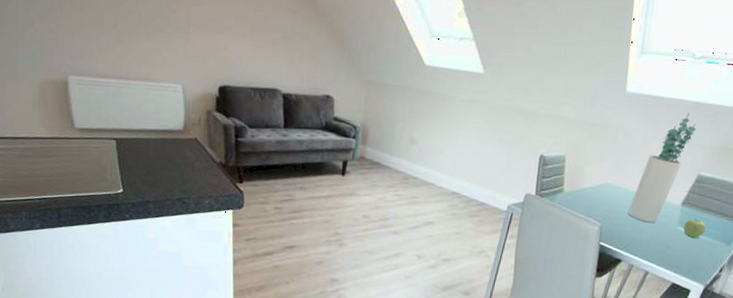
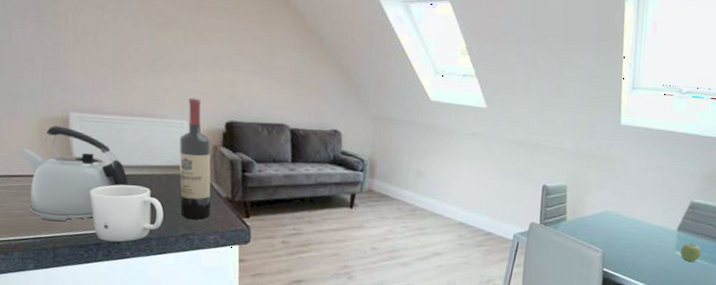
kettle: none [20,89,127,183] -> present [17,126,129,222]
mug: none [90,148,160,204] -> present [90,184,164,242]
wine bottle: none [173,61,206,184] -> present [179,97,211,219]
vase: present [627,113,696,223] -> none [627,143,687,248]

